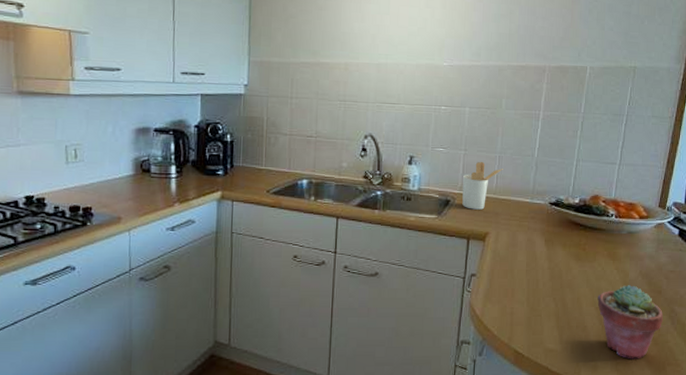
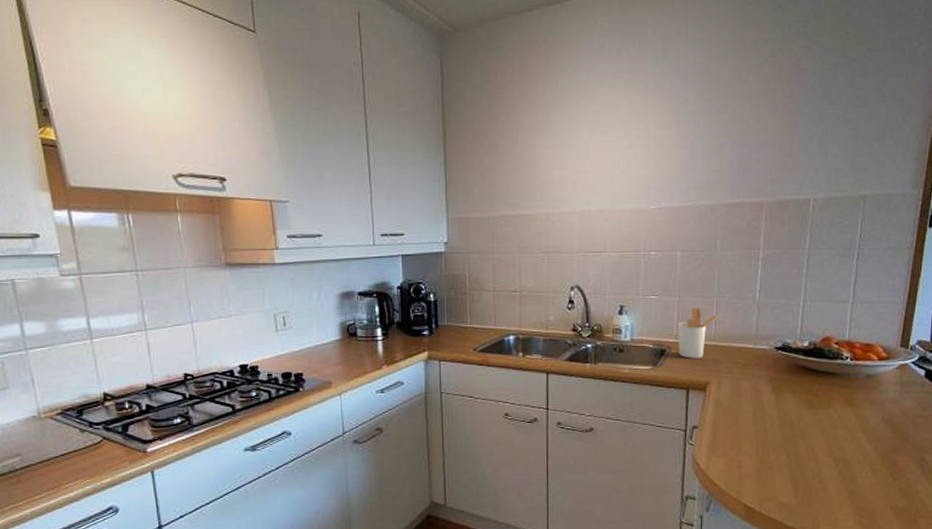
potted succulent: present [597,285,664,360] -> none [835,432,912,513]

